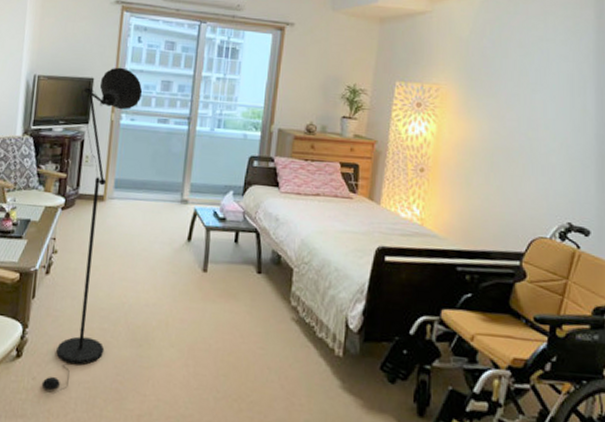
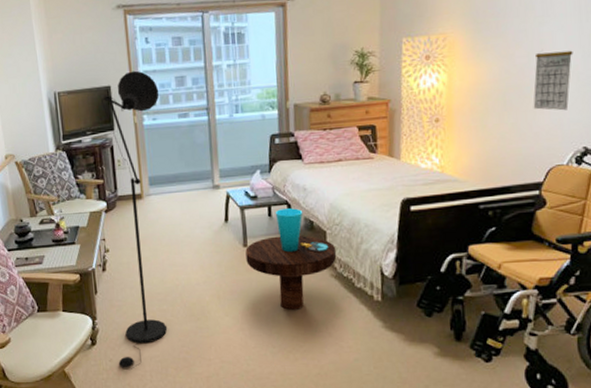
side table: none [203,236,302,352] -> present [245,208,337,310]
calendar: none [520,118,563,182] -> present [533,50,573,111]

